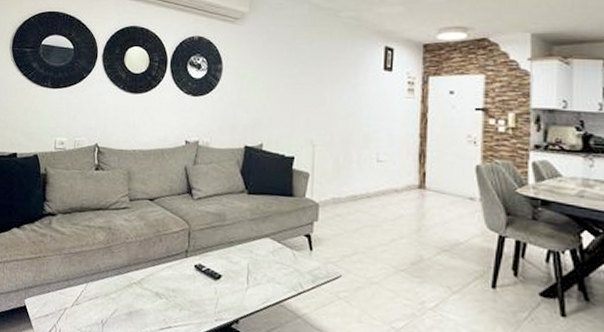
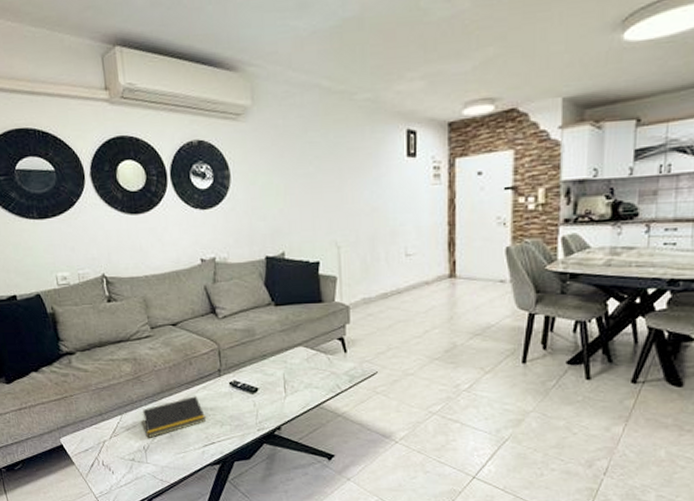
notepad: none [106,274,166,313] -> present [142,396,206,438]

